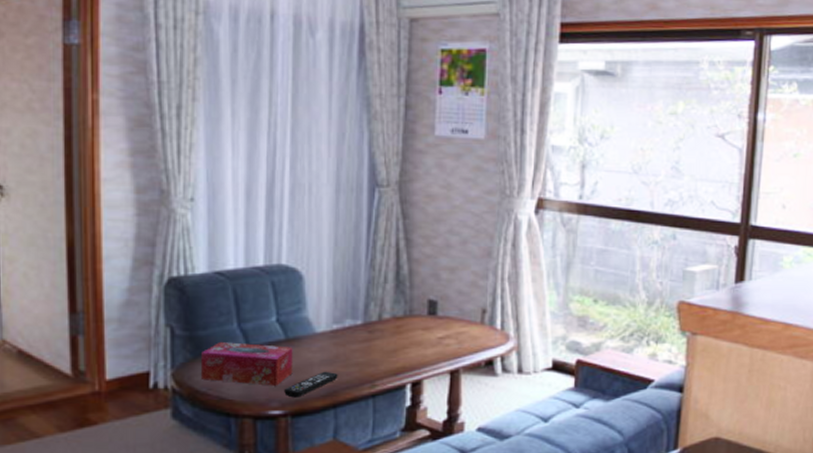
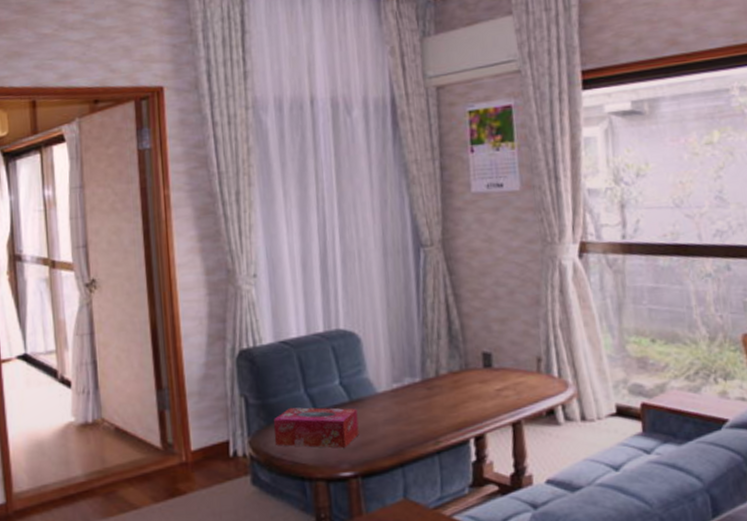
remote control: present [284,371,338,398] -> none [353,430,403,459]

